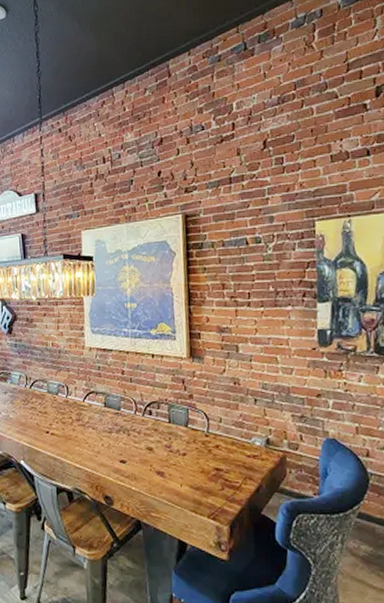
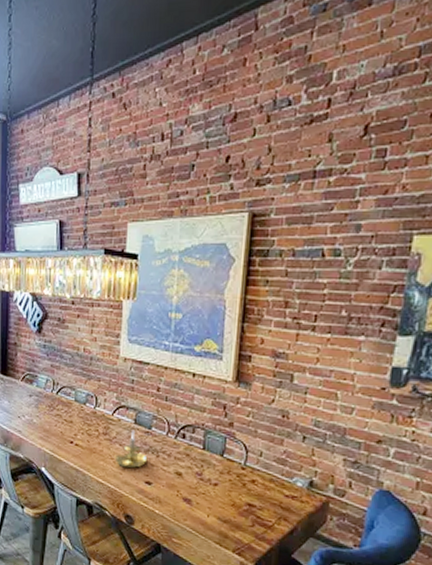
candle holder: none [88,413,120,450] -> present [113,430,148,469]

